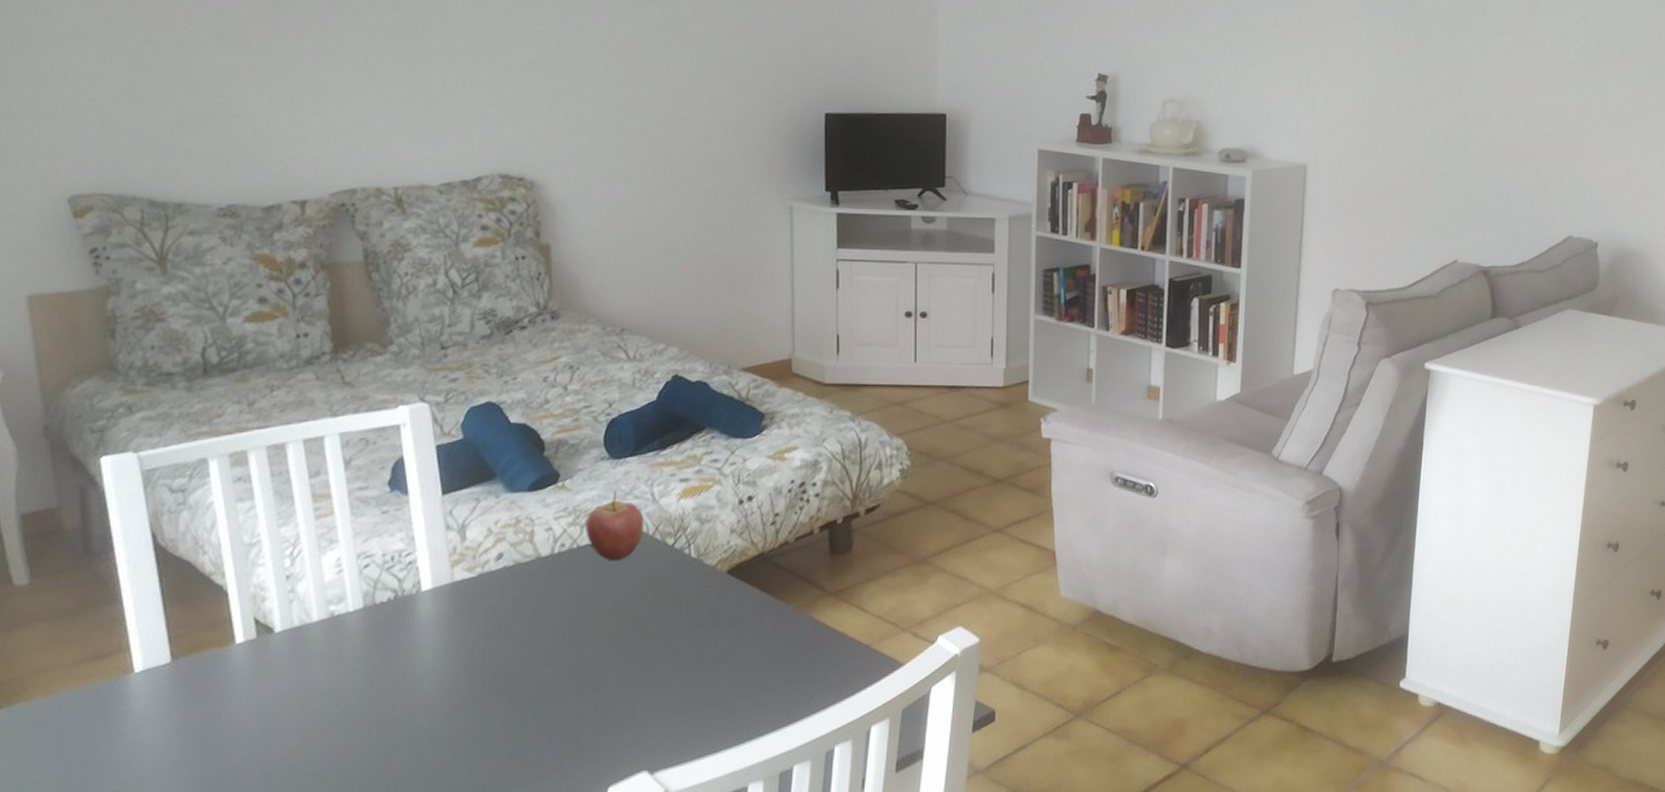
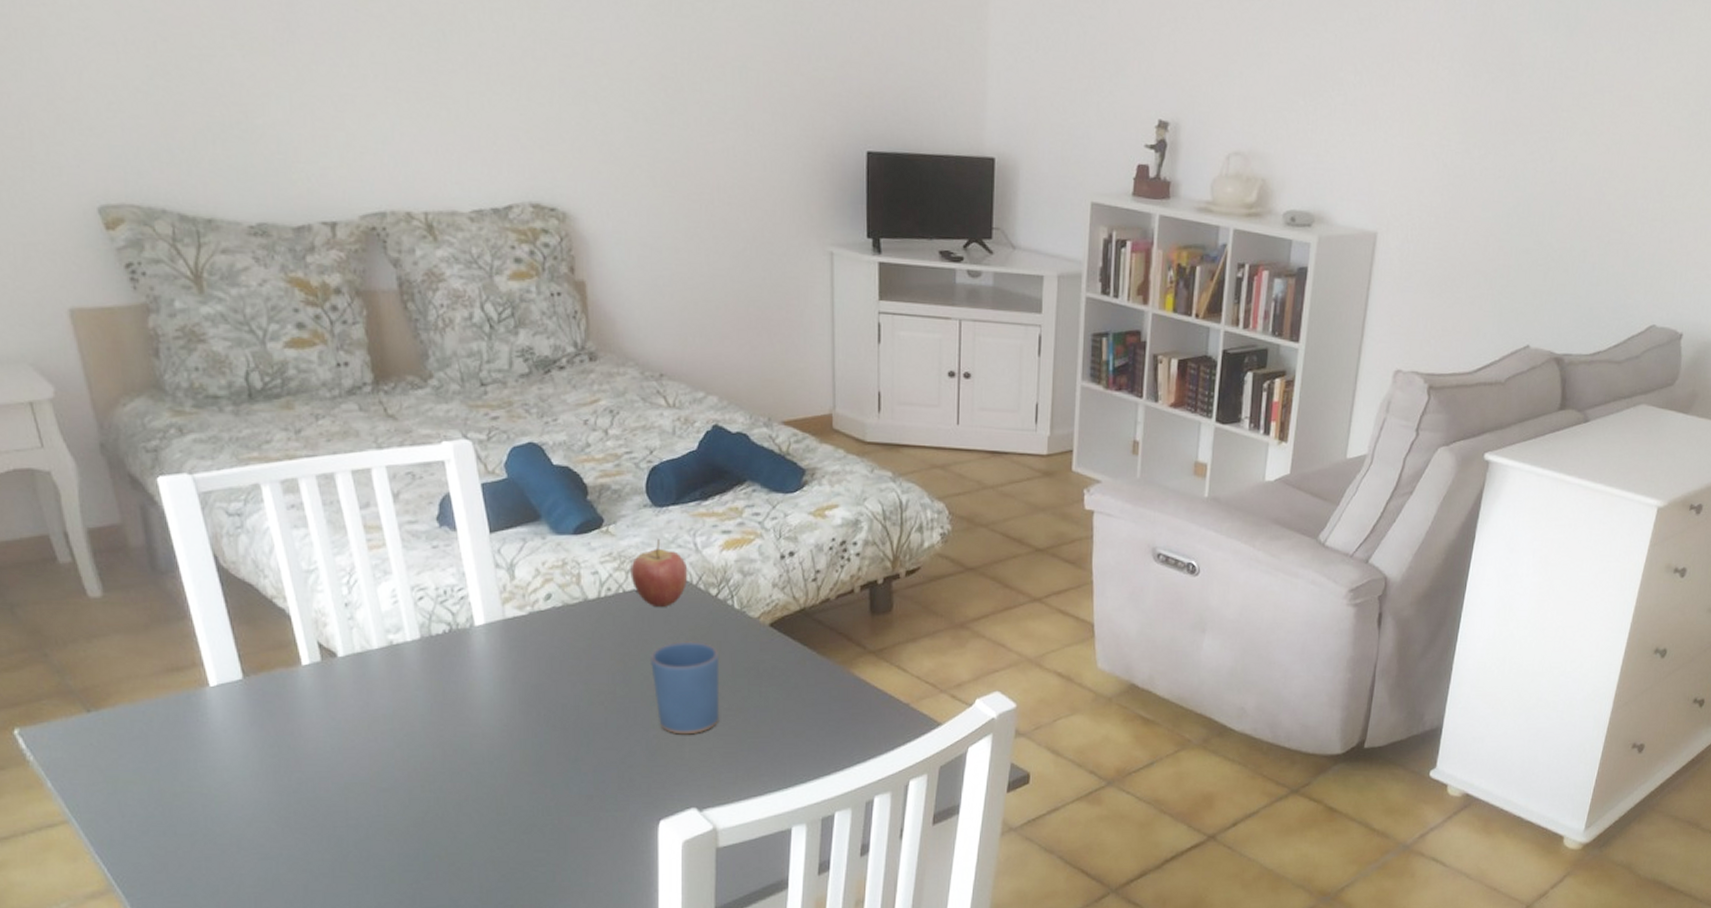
mug: none [604,593,675,693] -> present [651,641,720,735]

